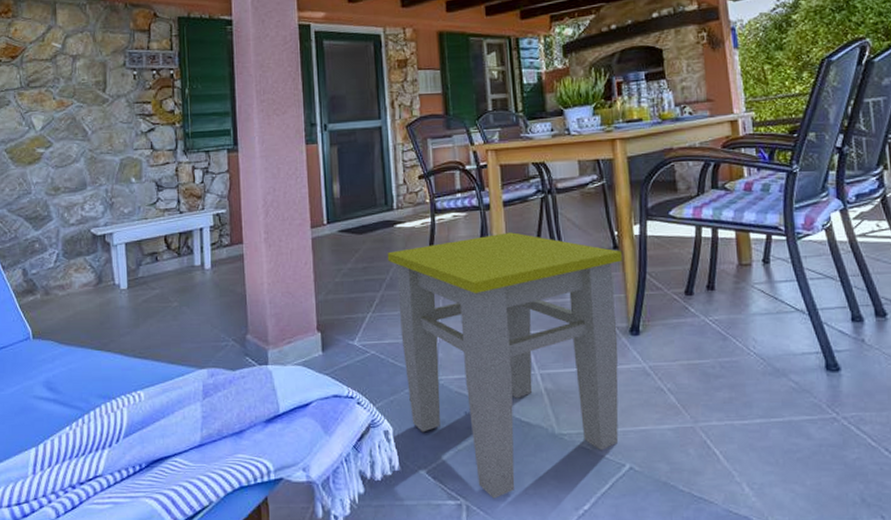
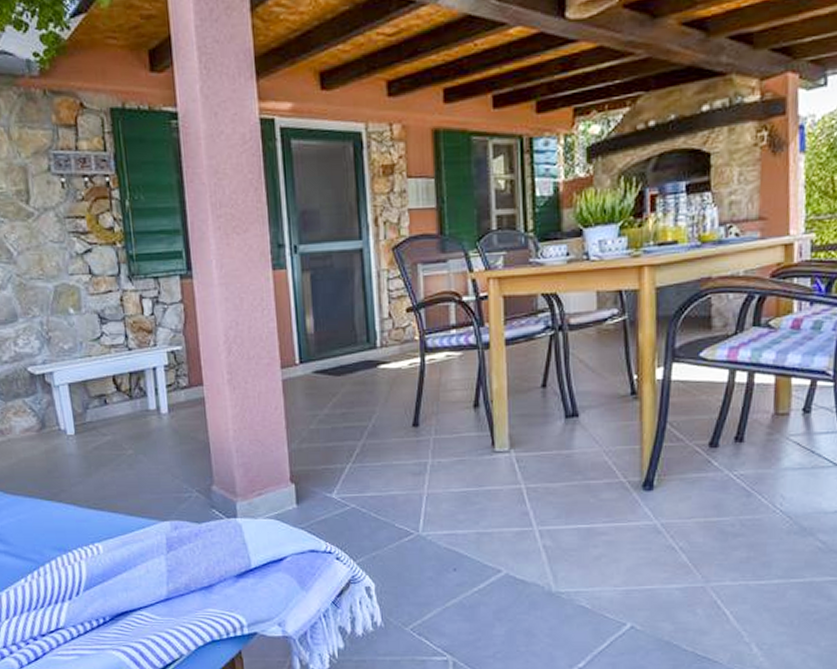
stool: present [387,232,622,499] -> none [369,375,640,656]

